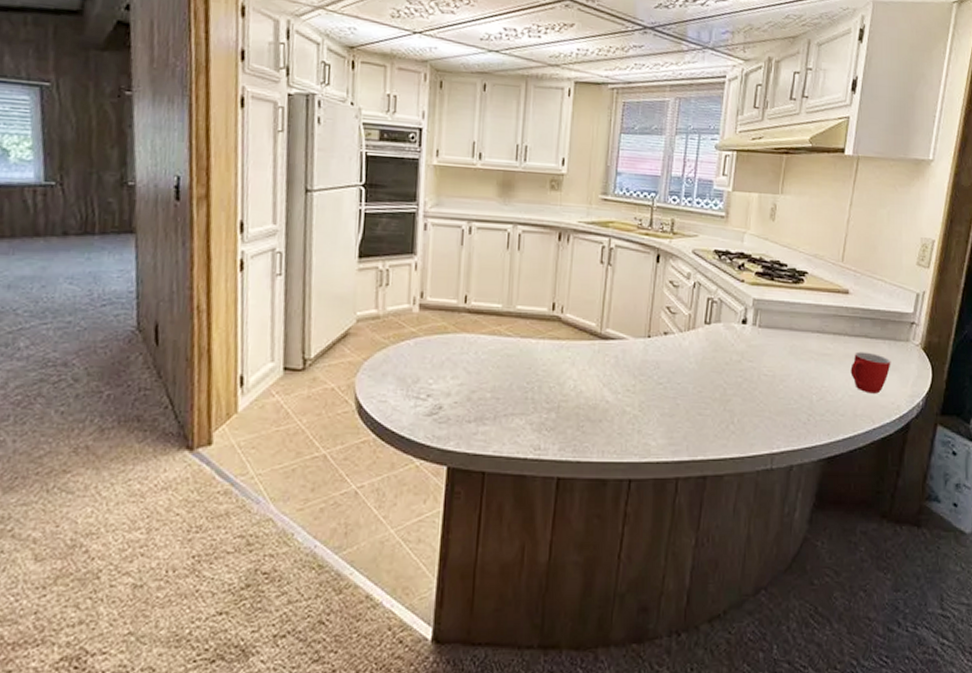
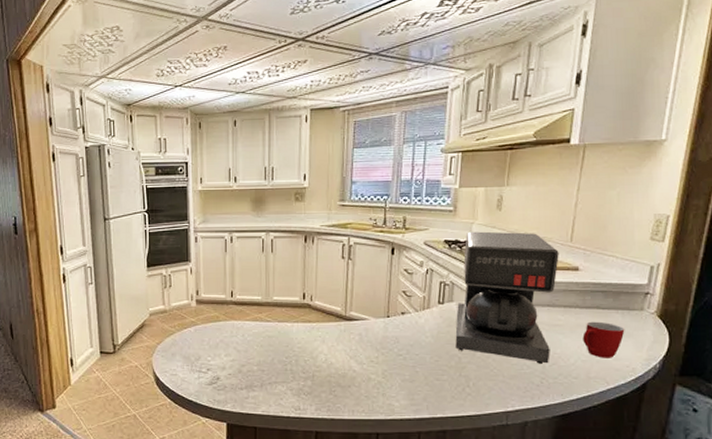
coffee maker: none [721,242,830,398] -> present [455,231,559,364]

